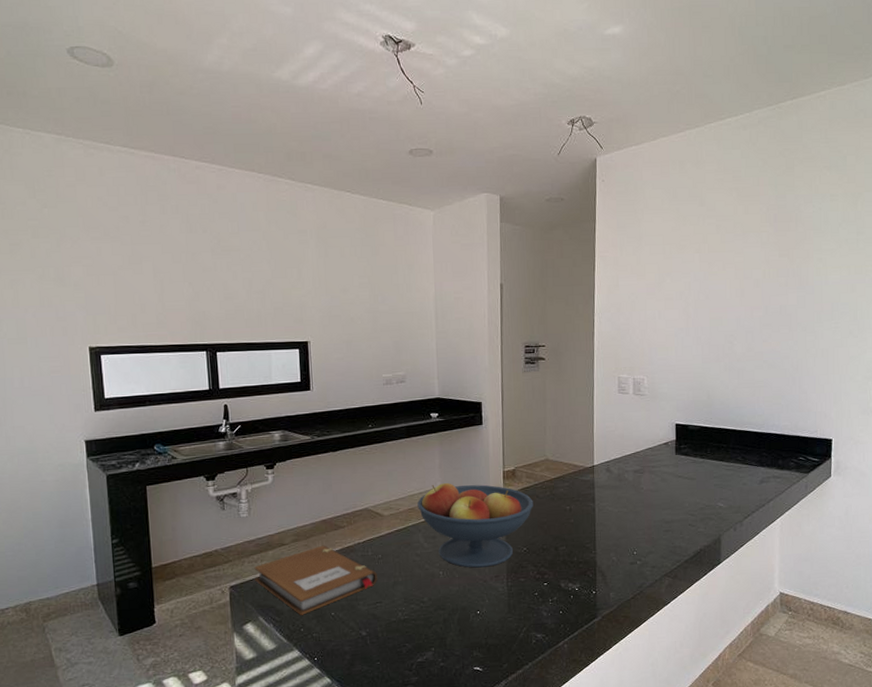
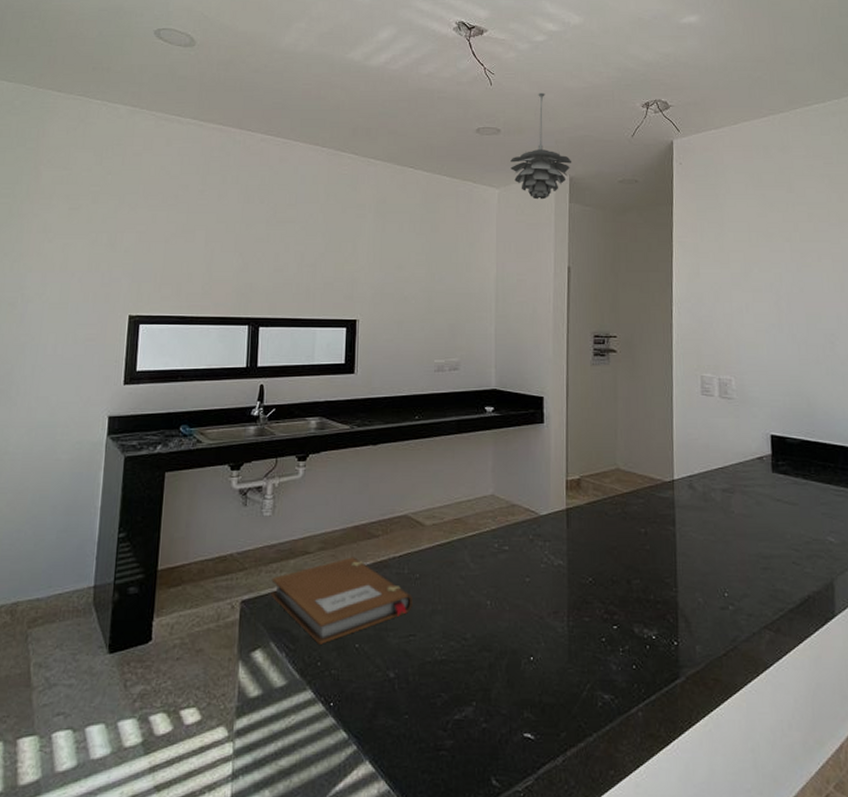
fruit bowl: present [417,483,533,568] -> none [465,491,601,599]
pendant light: none [443,111,502,220] -> present [510,92,572,200]

